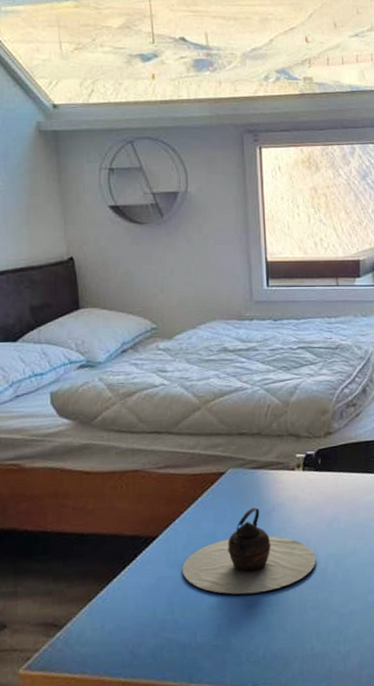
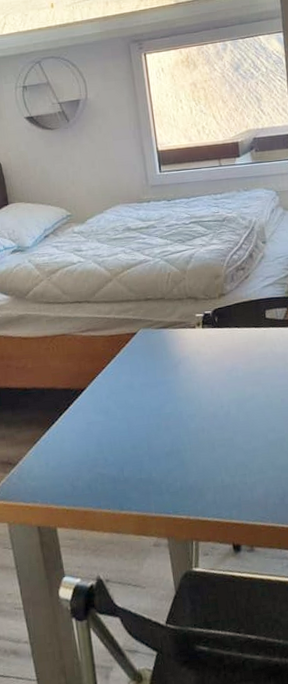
teapot: present [182,507,316,595] -> none [107,361,220,436]

